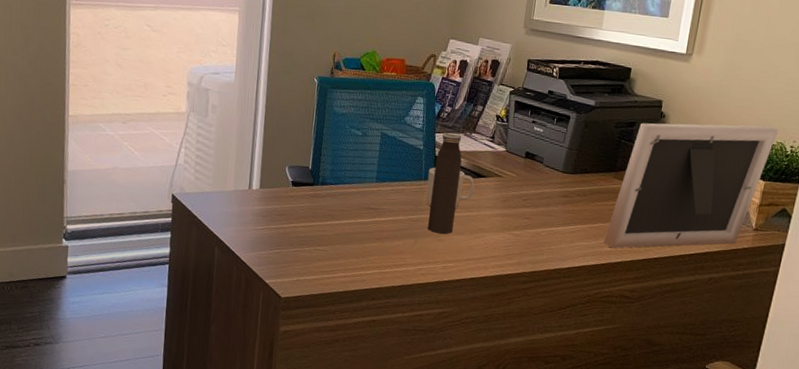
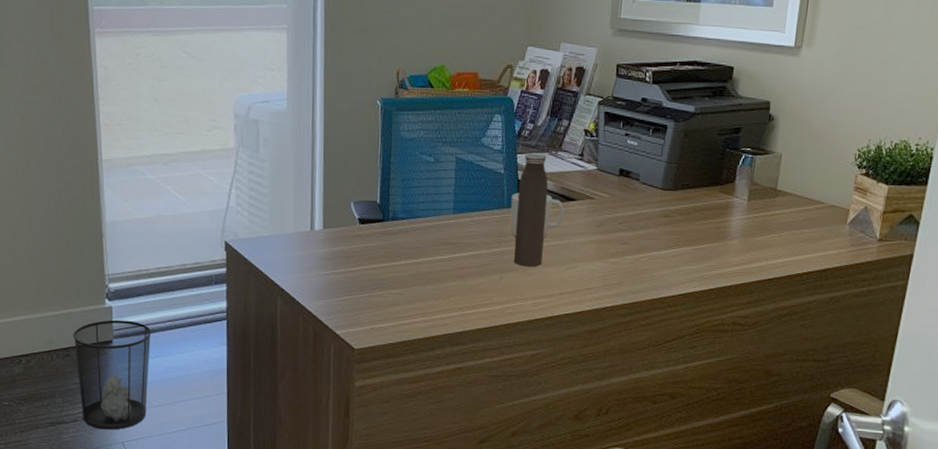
waste bin: none [31,257,102,357] -> present [73,319,152,430]
picture frame: present [603,122,779,249] -> none [711,122,902,271]

